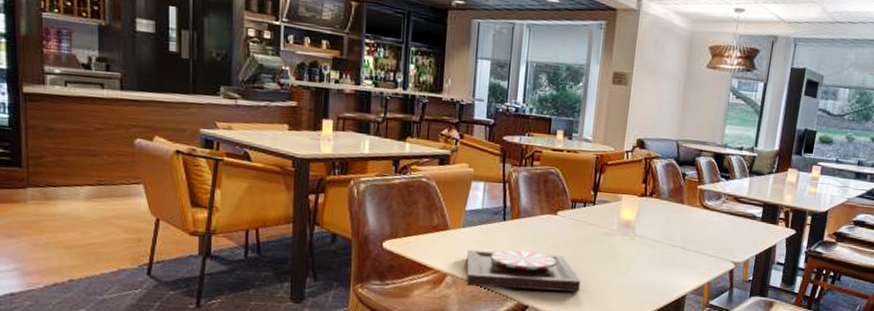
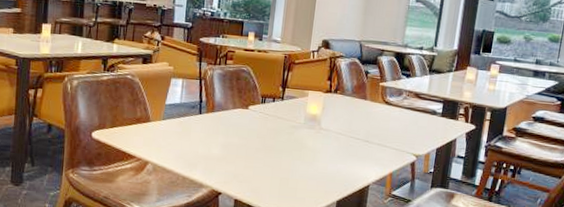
plate: present [466,249,581,292] -> none [165,139,270,181]

